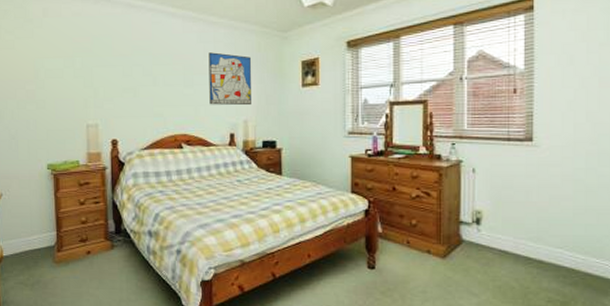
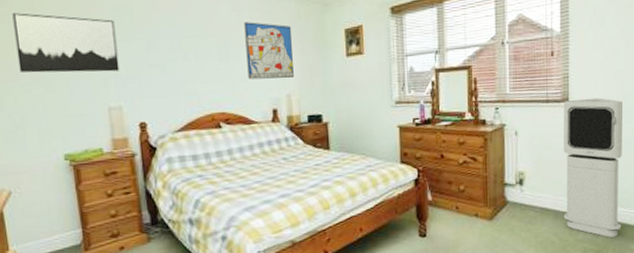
wall art: none [16,40,98,93] -> present [12,13,120,73]
air purifier: none [525,138,596,289] -> present [563,97,624,238]

